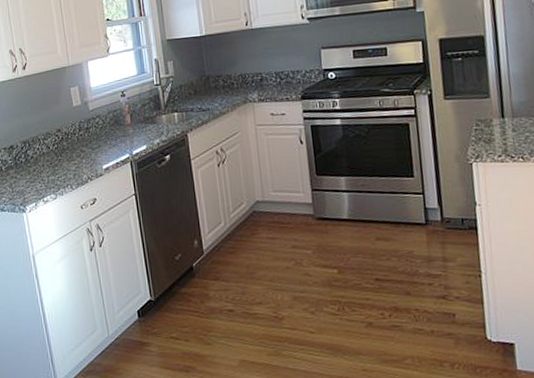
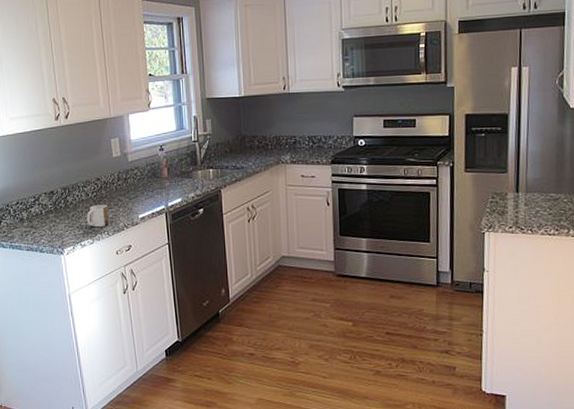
mug: none [48,157,73,182] -> present [86,205,110,228]

